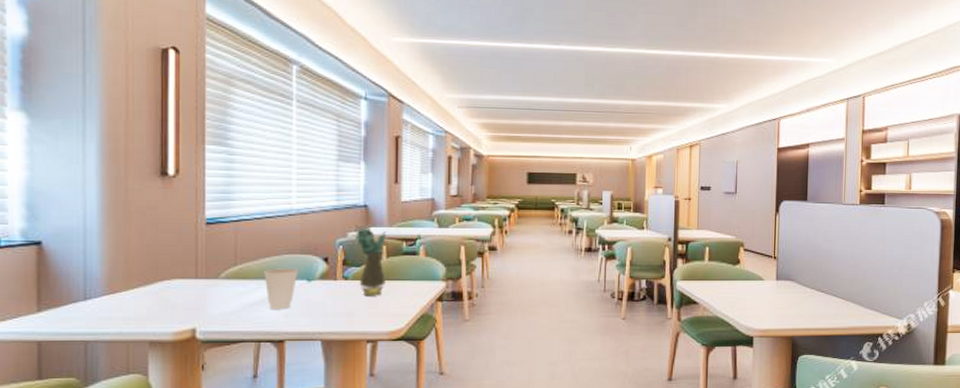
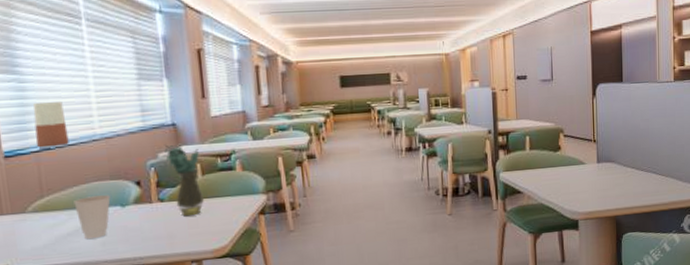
vase: none [236,175,267,218] -> present [33,102,69,148]

